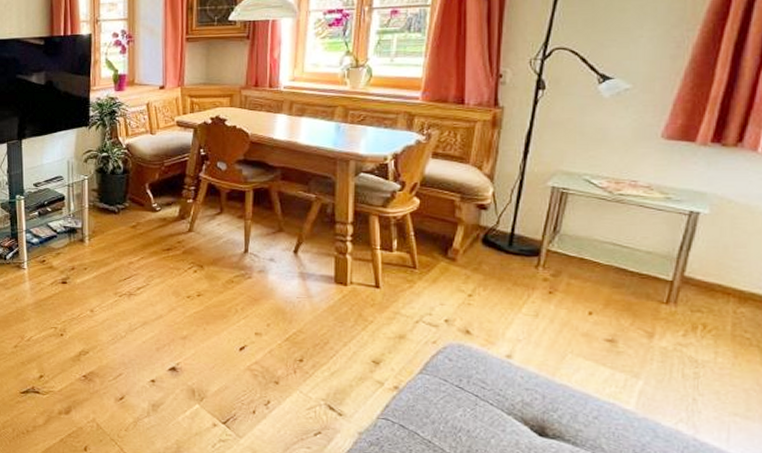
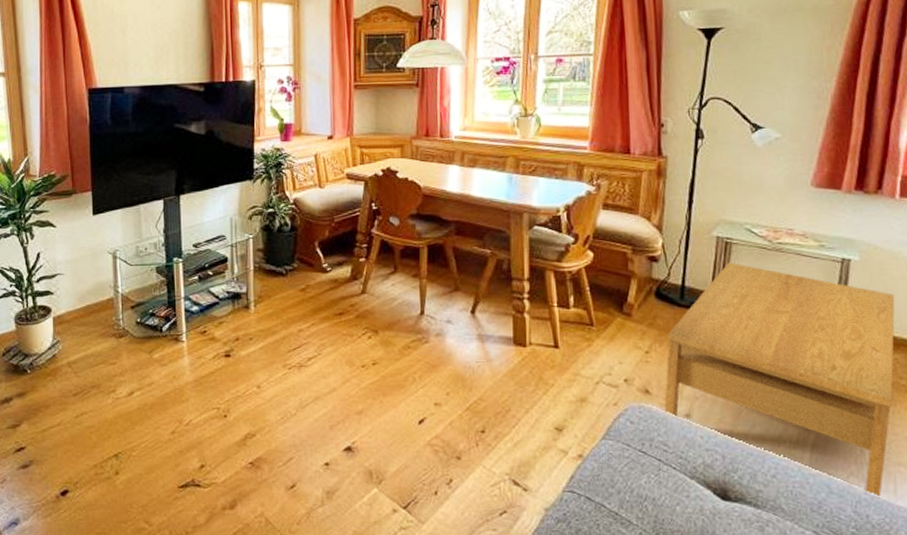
coffee table: none [485,212,747,446] -> present [664,262,895,499]

